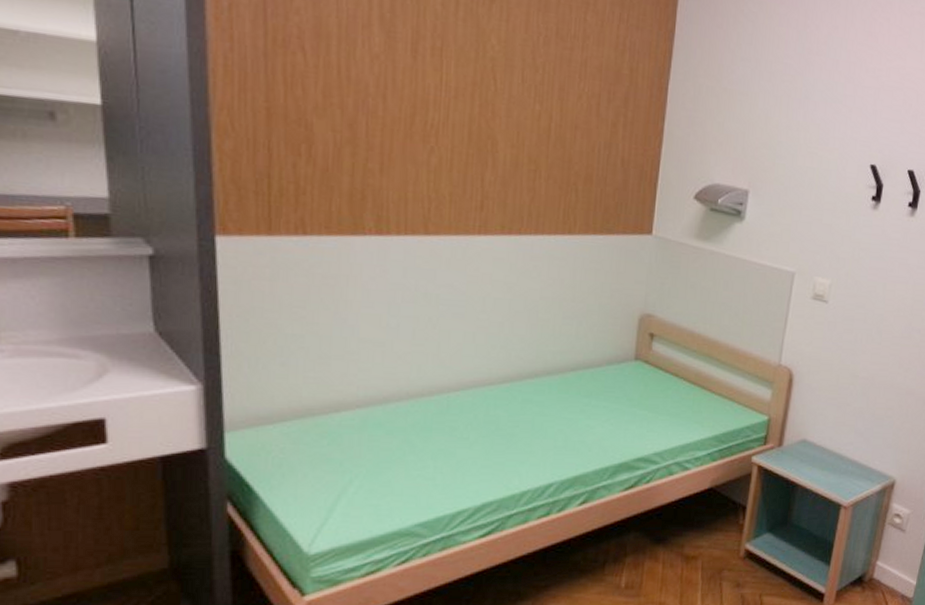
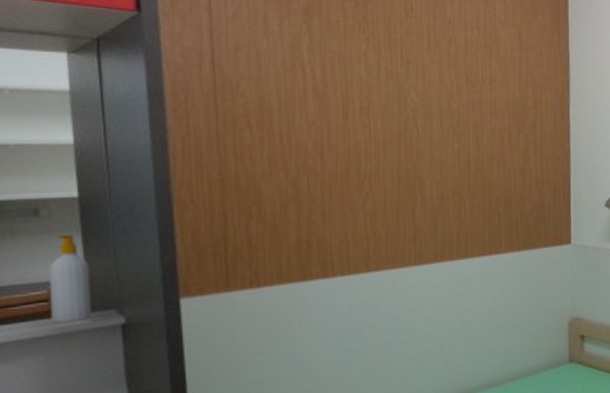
soap bottle: none [67,145,116,246] -> present [49,234,92,323]

